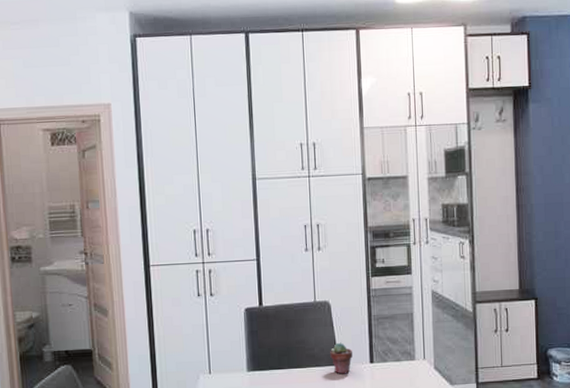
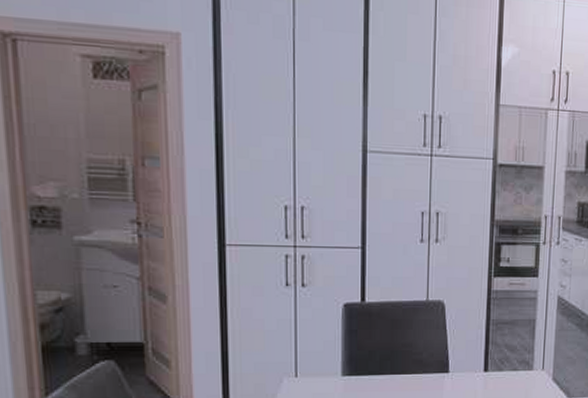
potted succulent: present [330,342,352,374] -> none [440,347,465,383]

